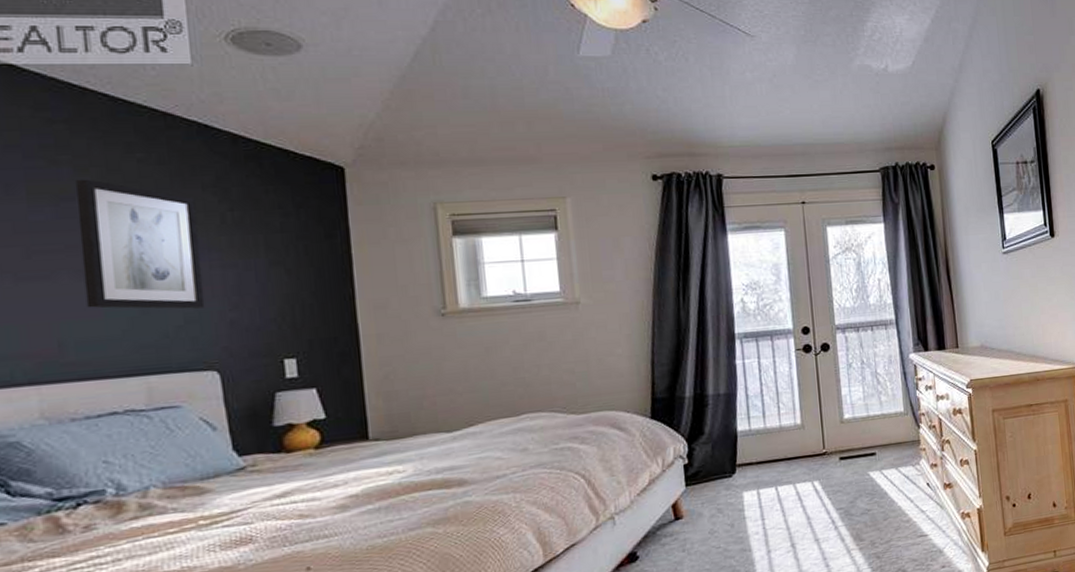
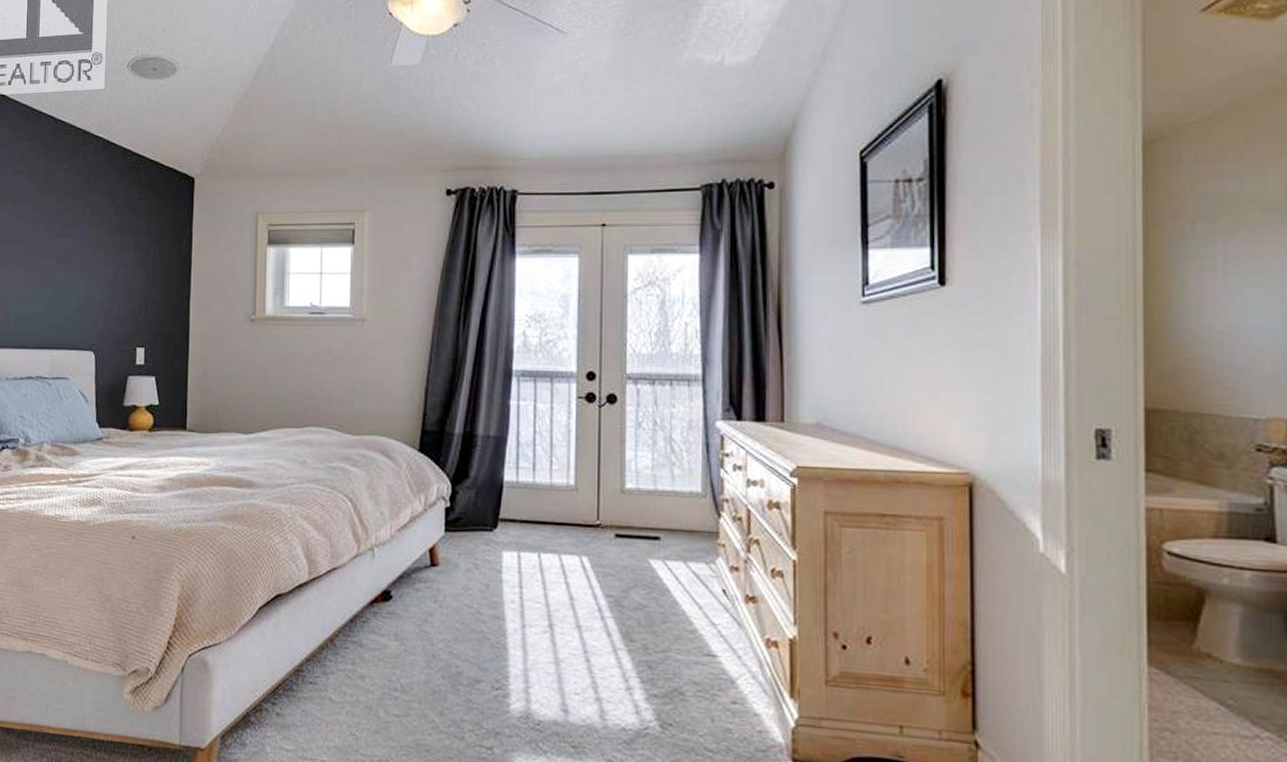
wall art: present [76,179,205,309] -> none [24,185,95,297]

